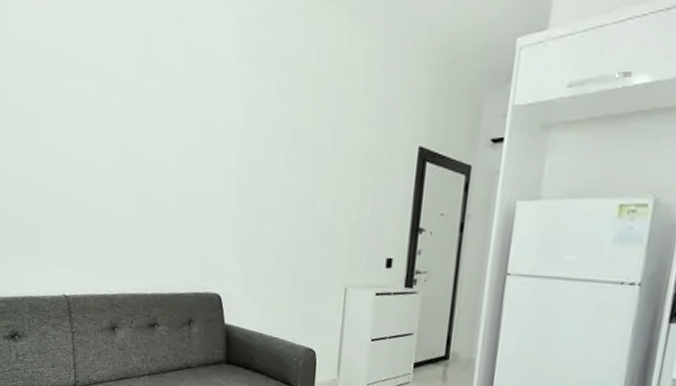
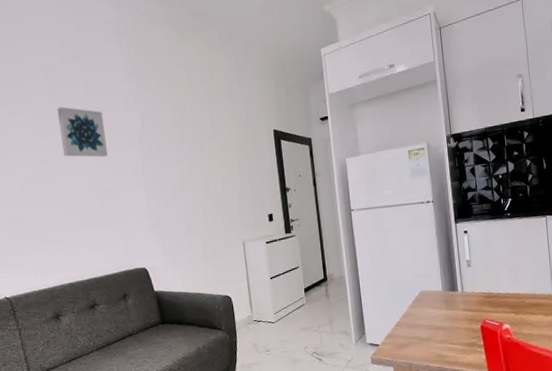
wall art: none [148,84,202,153] -> present [57,106,108,158]

